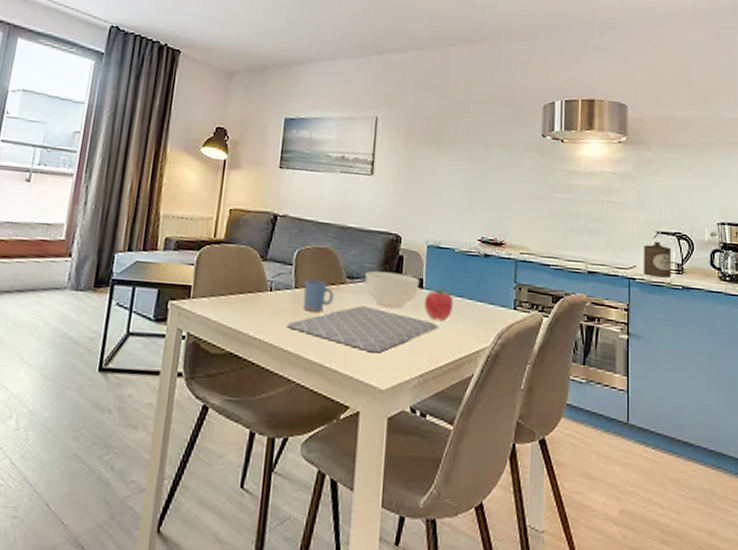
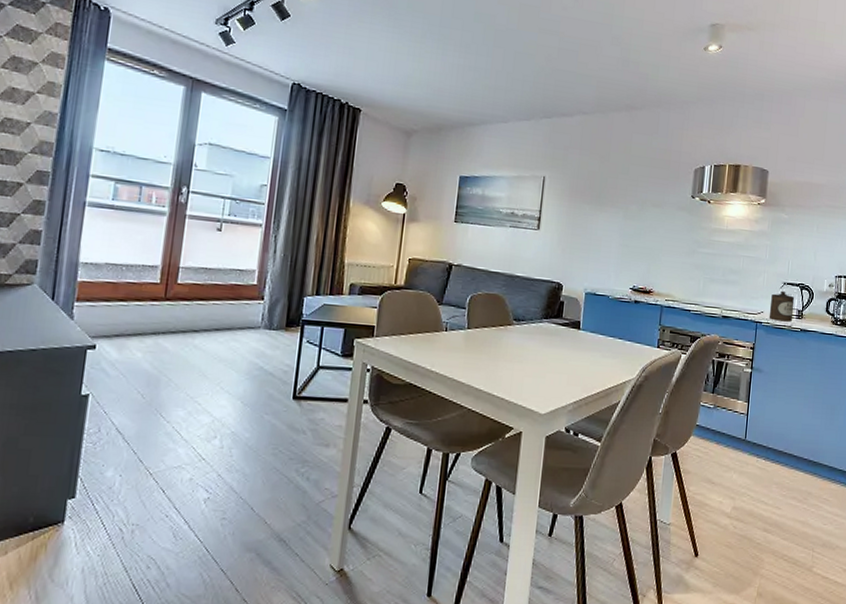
placemat: present [286,305,439,353] -> none [459,344,593,384]
mug: present [303,279,335,312] -> none [474,321,502,349]
bowl: present [365,271,420,309] -> none [529,314,578,347]
fruit: present [423,288,454,322] -> none [580,329,606,358]

